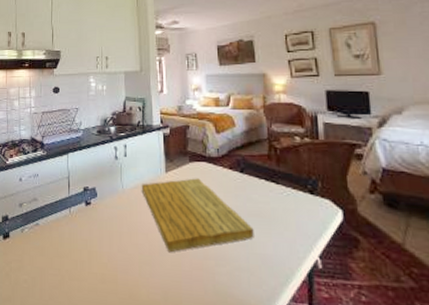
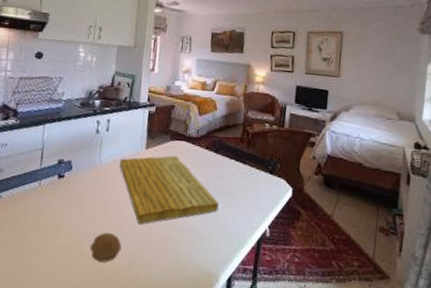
fruit: none [123,260,155,293] -> present [89,232,122,263]

